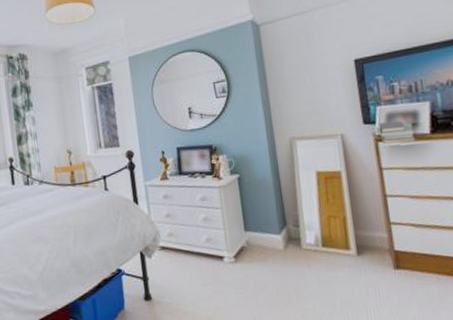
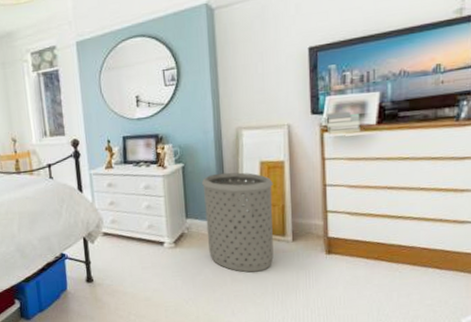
laundry basket: none [258,182,340,290] -> present [201,172,274,273]

